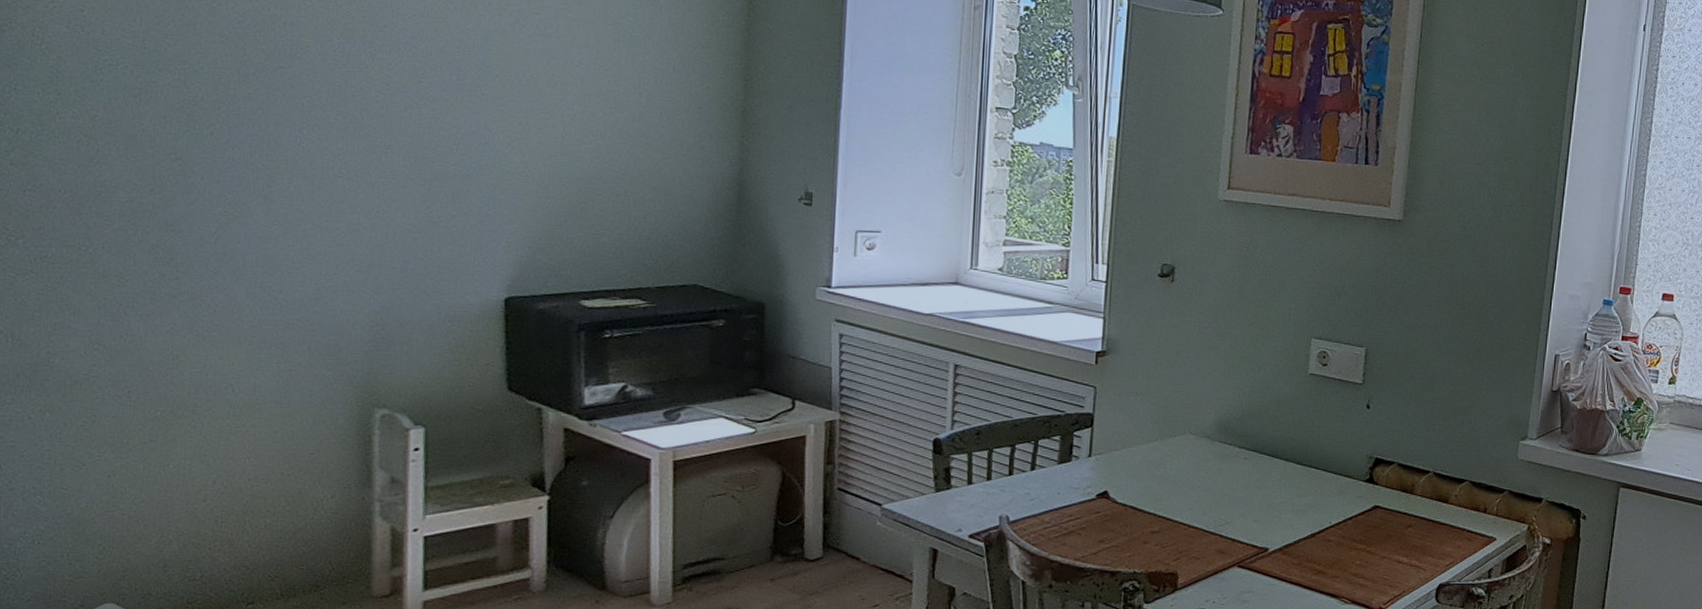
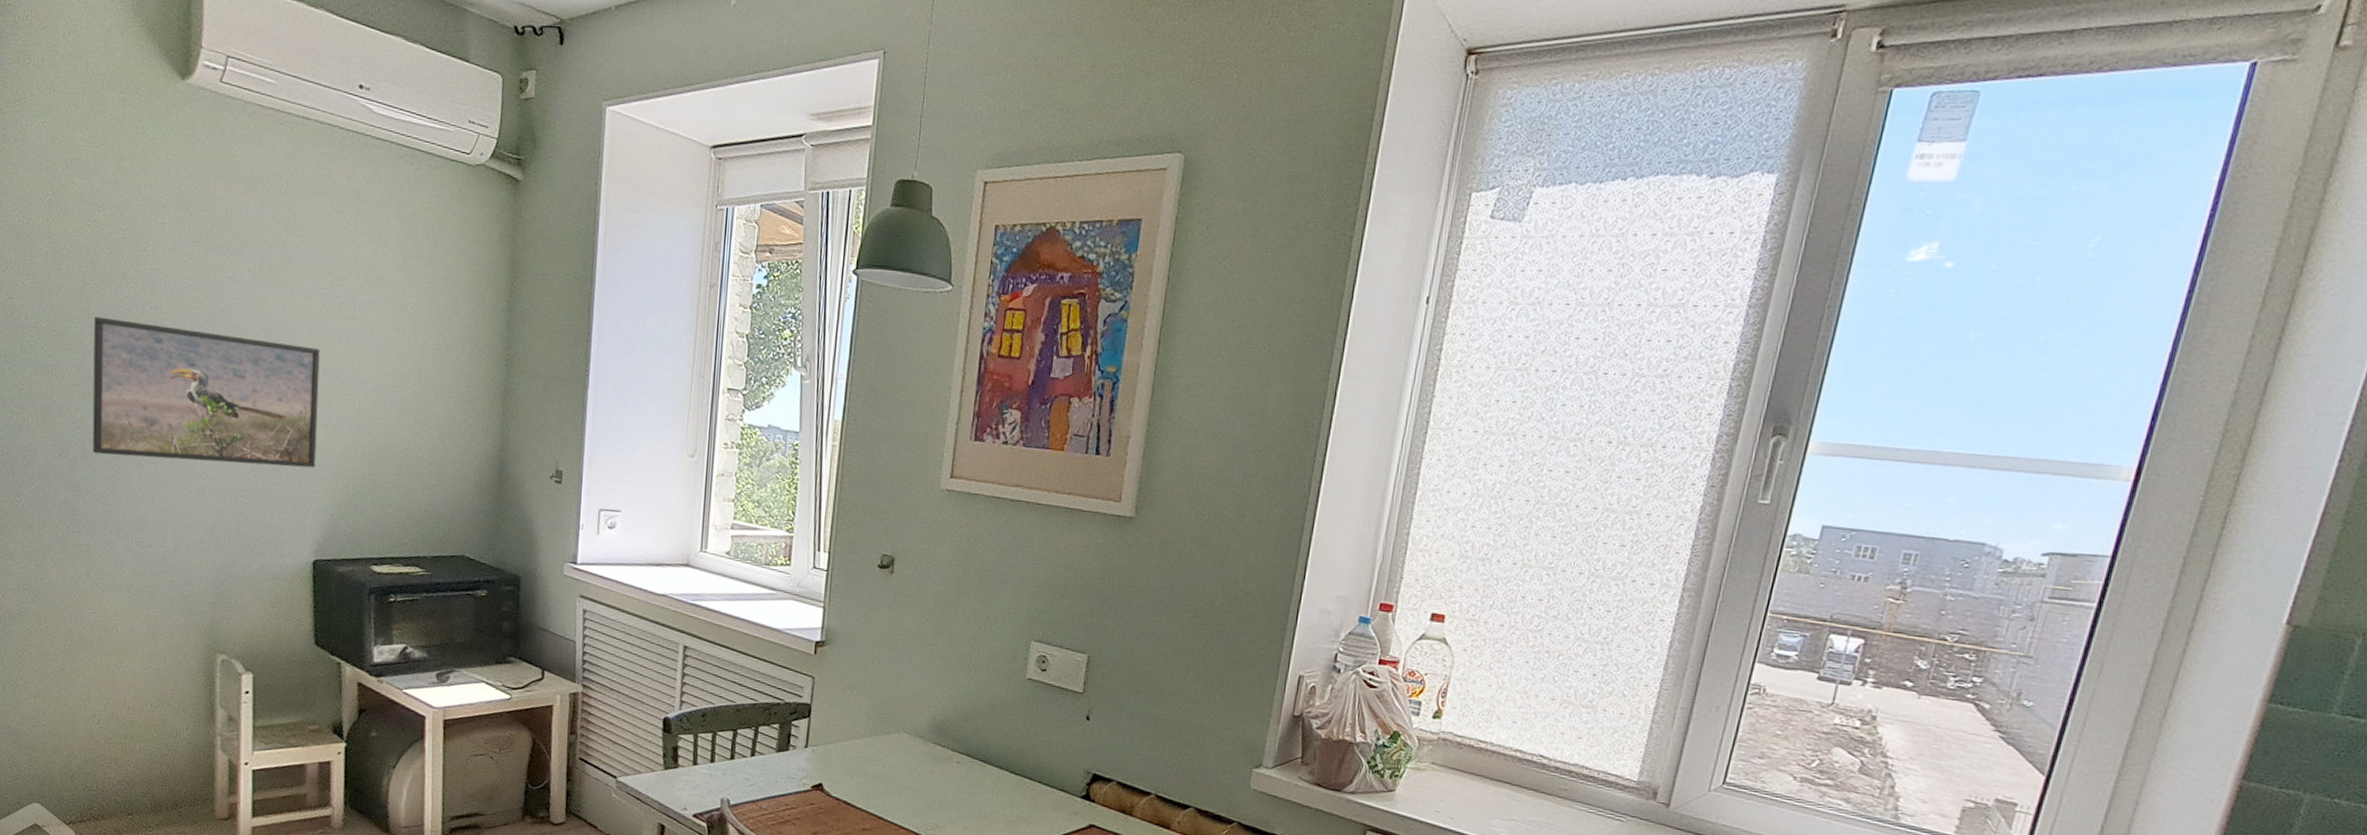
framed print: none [198,32,513,198] -> present [92,316,320,468]

